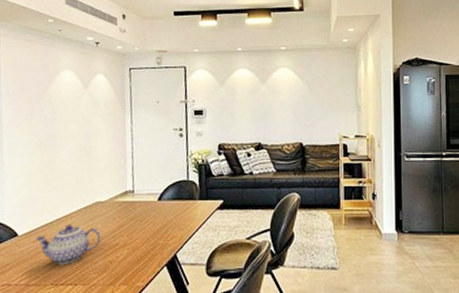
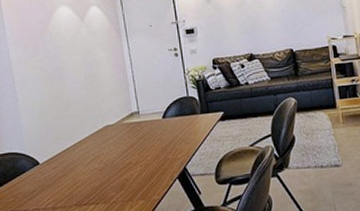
teapot: present [35,224,101,266] -> none [56,149,115,188]

